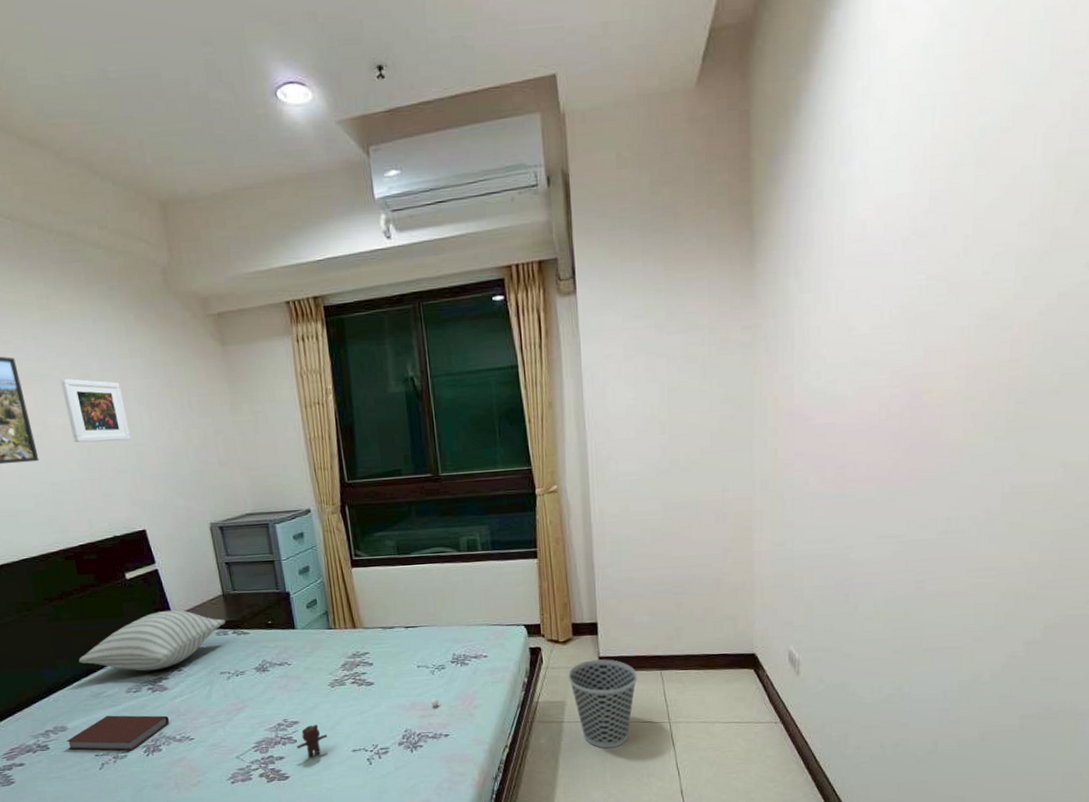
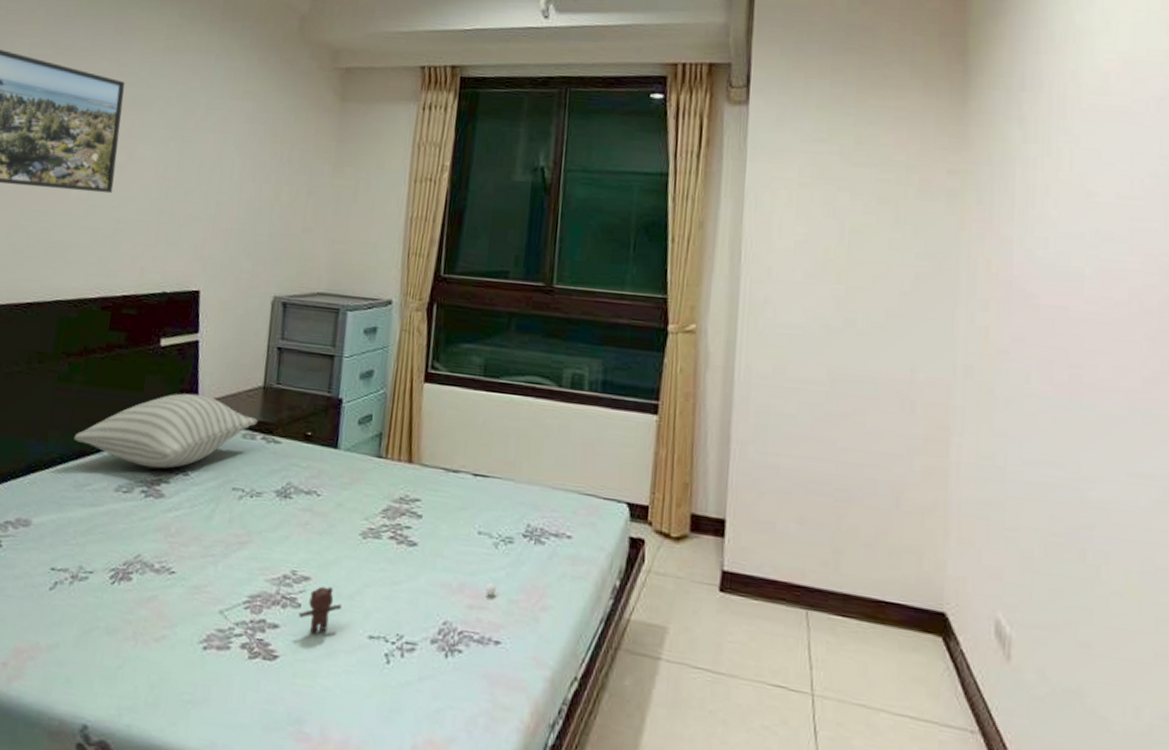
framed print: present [60,379,132,443] -> none [155,111,223,187]
book: present [66,715,169,751] -> none [23,517,154,573]
wastebasket: present [568,659,638,749] -> none [676,572,773,718]

